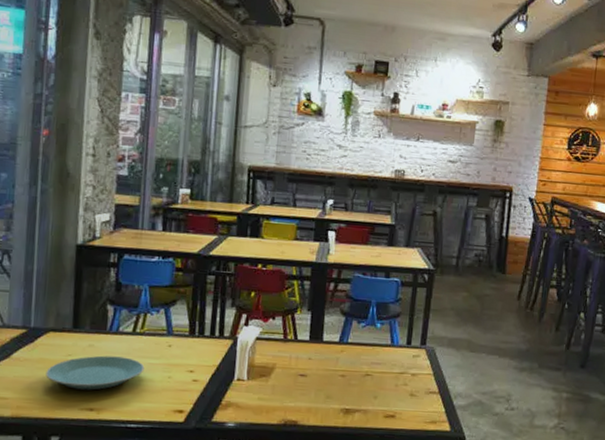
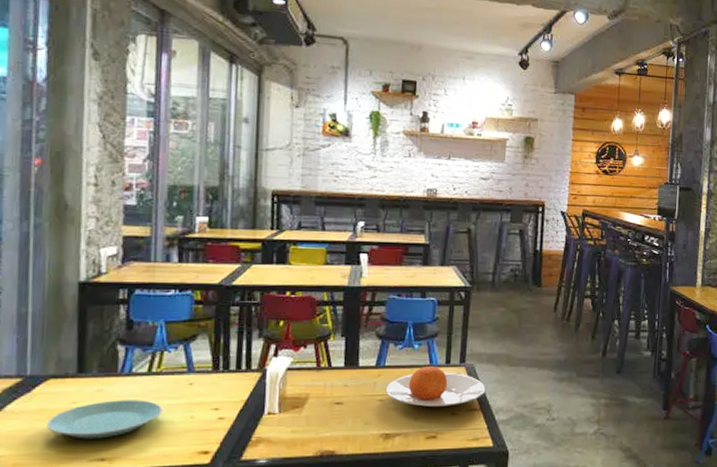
plate: none [347,345,446,388] -> present [385,365,486,408]

